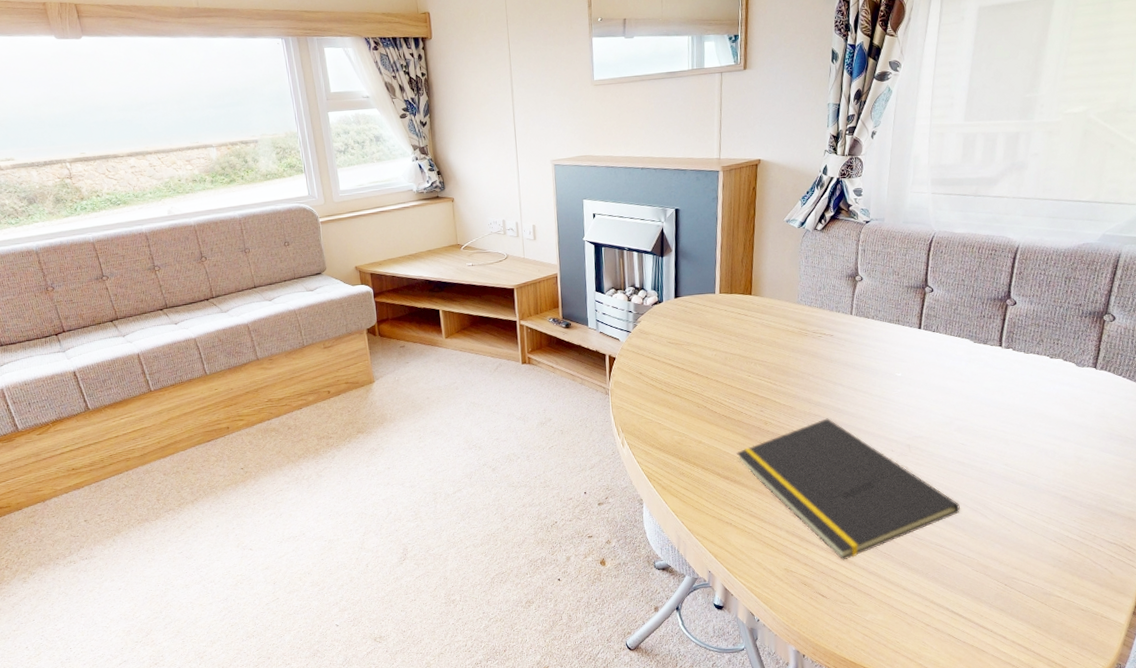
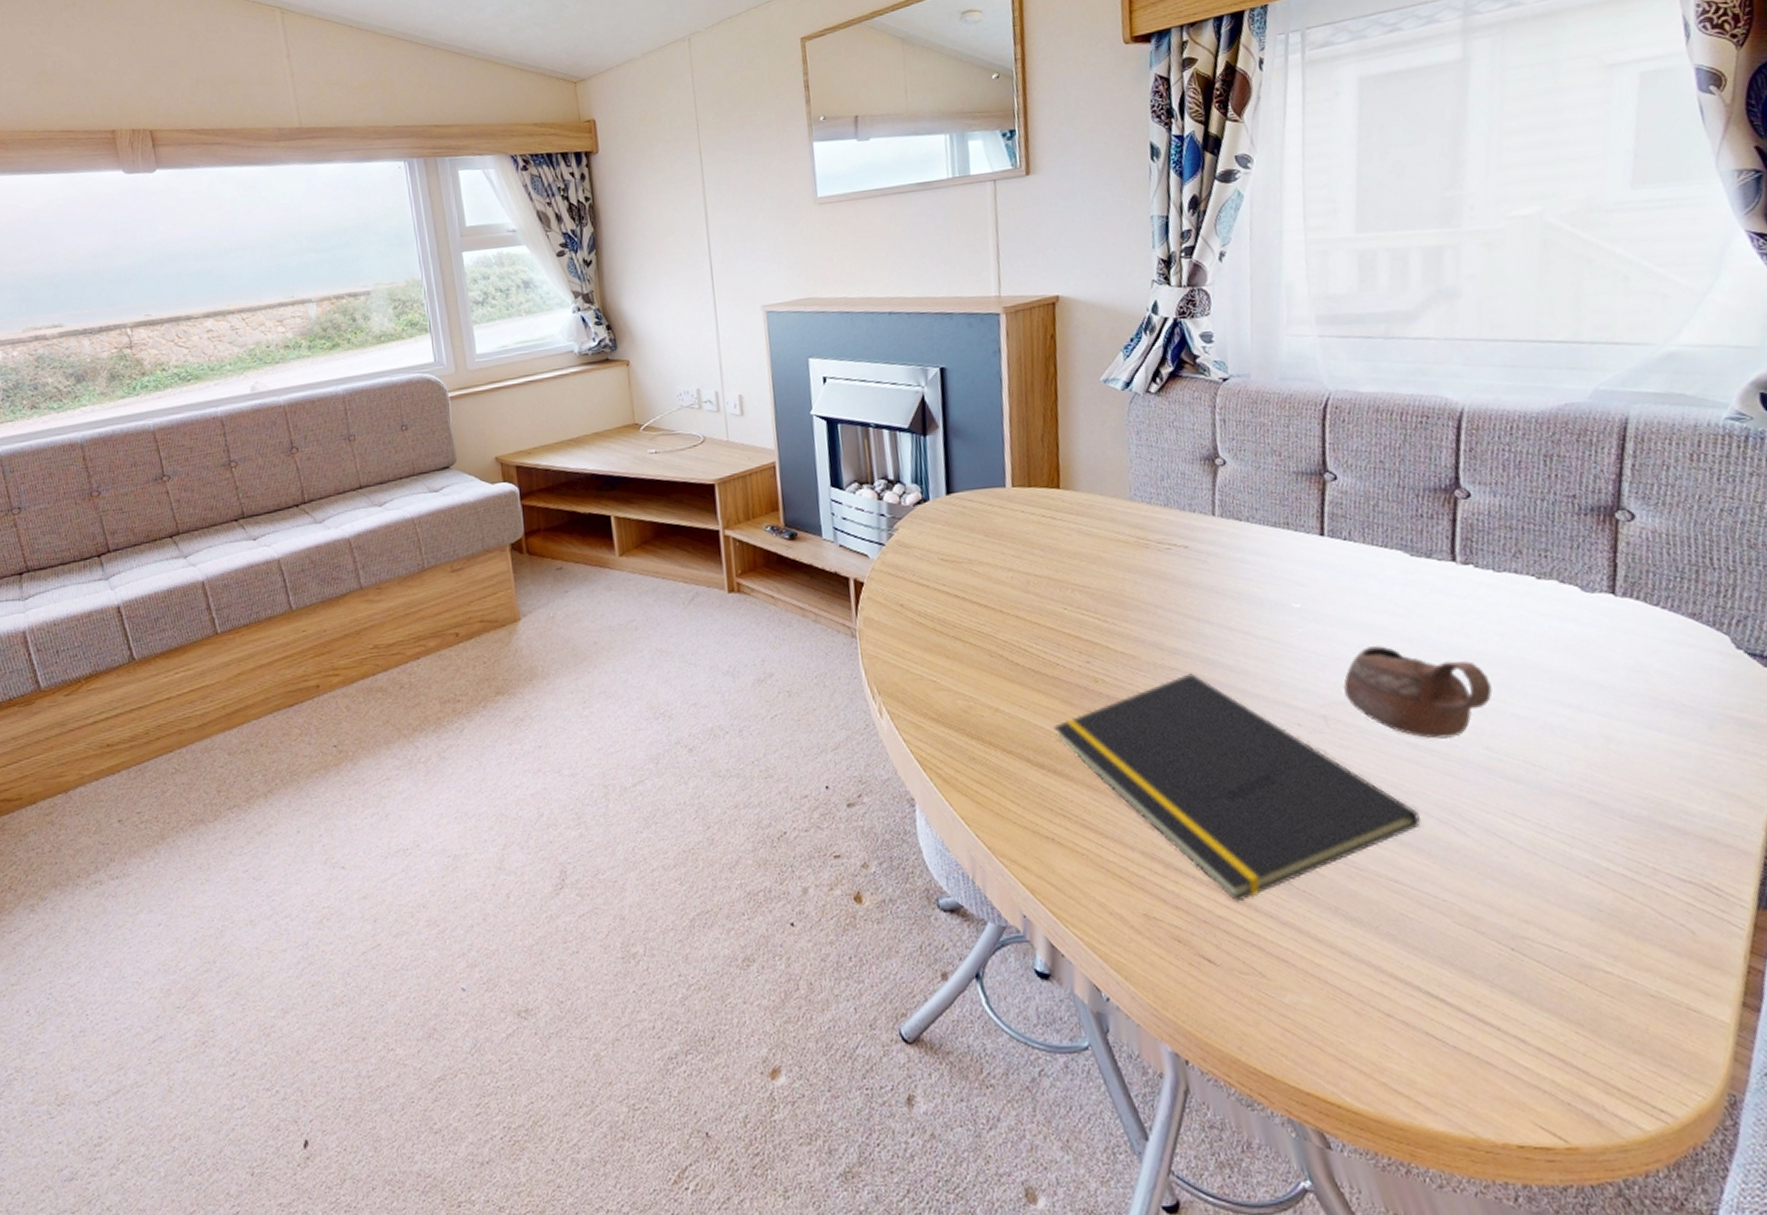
cup: none [923,400,1014,459] -> present [1343,646,1493,739]

